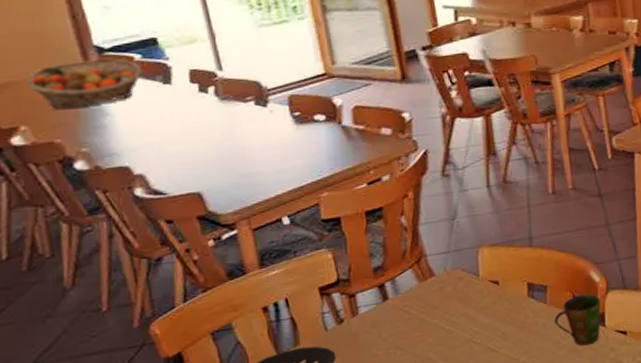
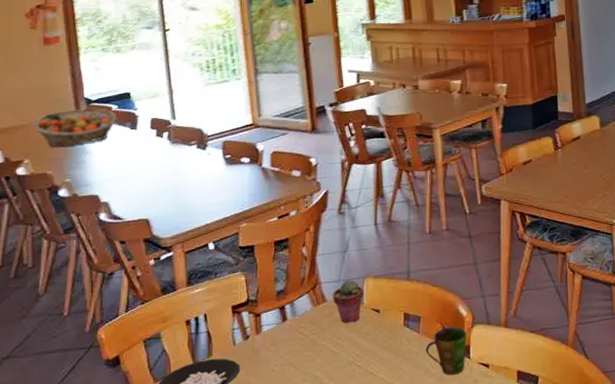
potted succulent: none [442,250,479,298] -> present [333,279,363,323]

